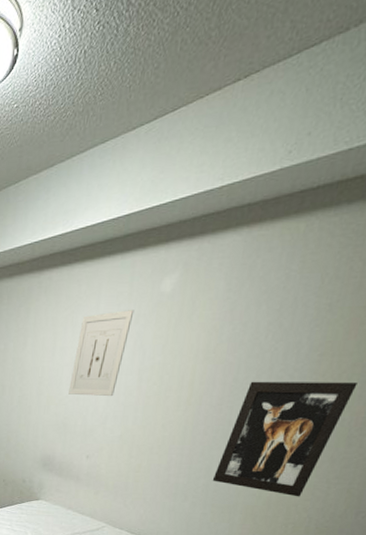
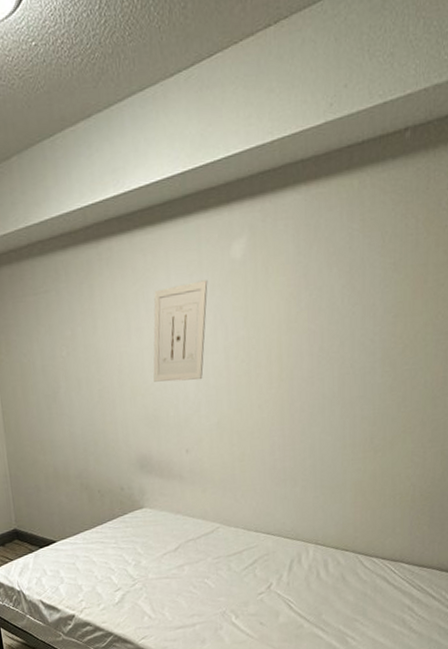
wall art: present [212,381,357,497] -> none [317,341,431,466]

